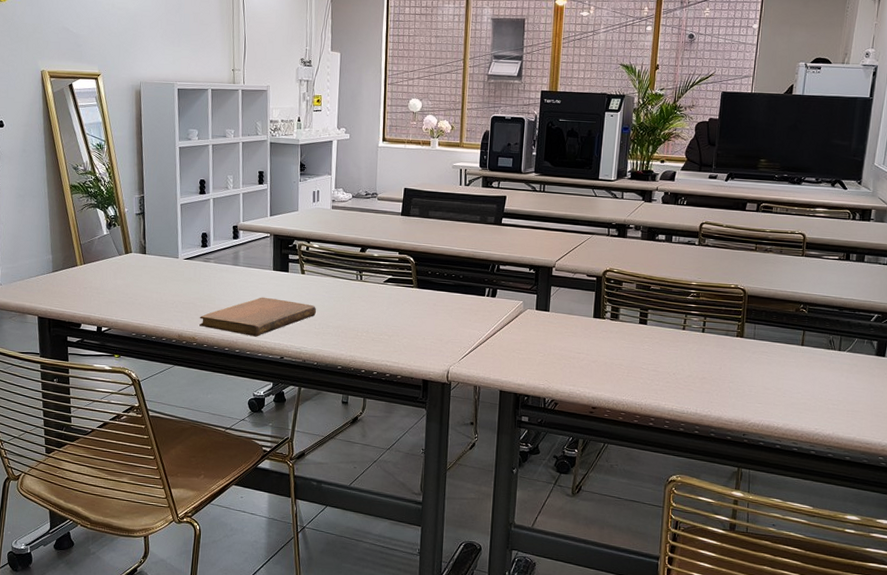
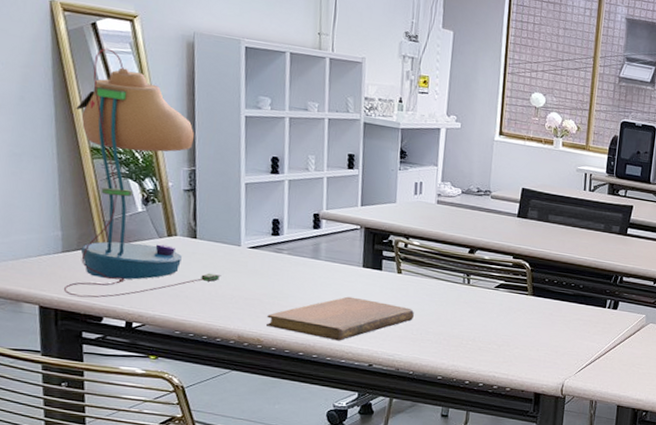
desk lamp: none [54,103,165,308] -> present [64,48,221,298]

